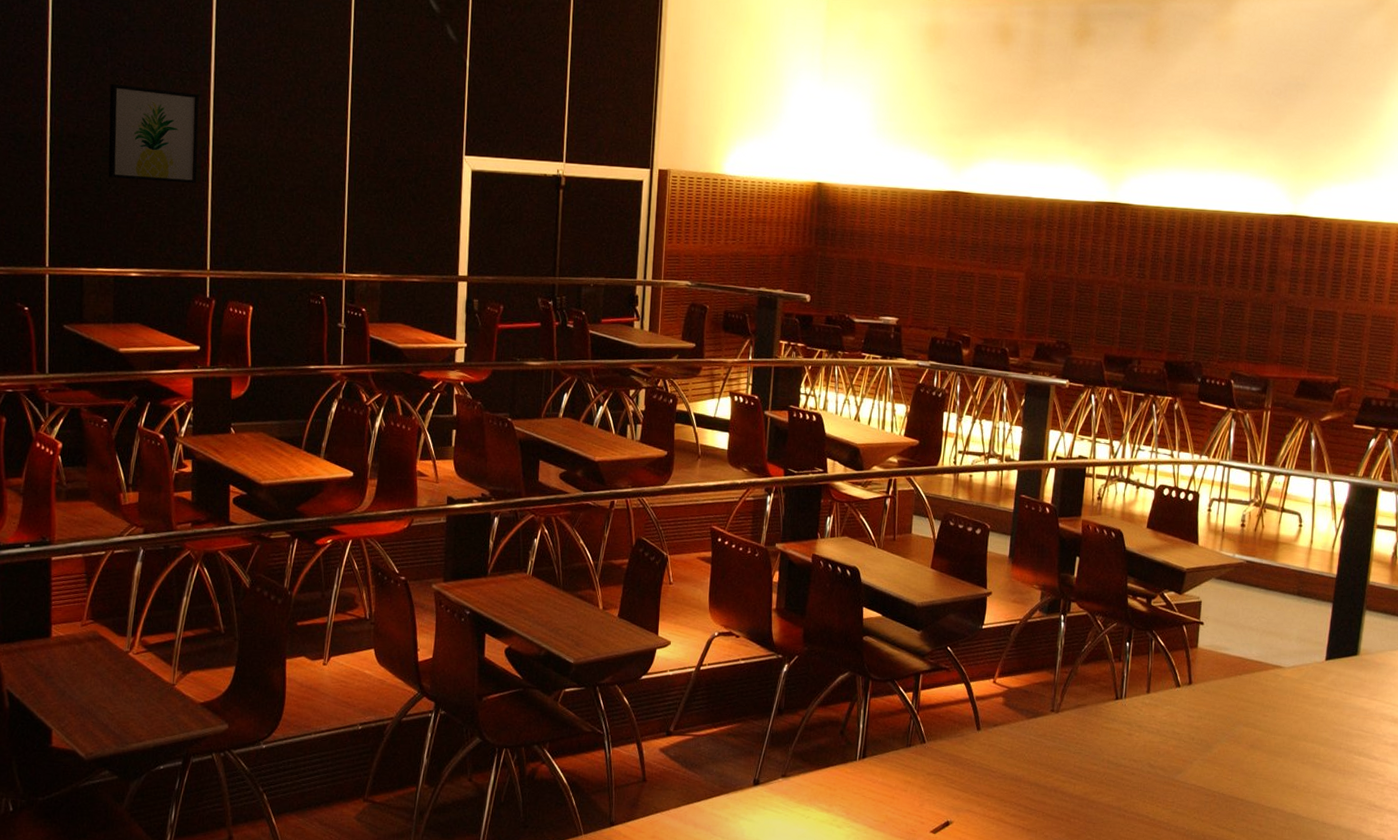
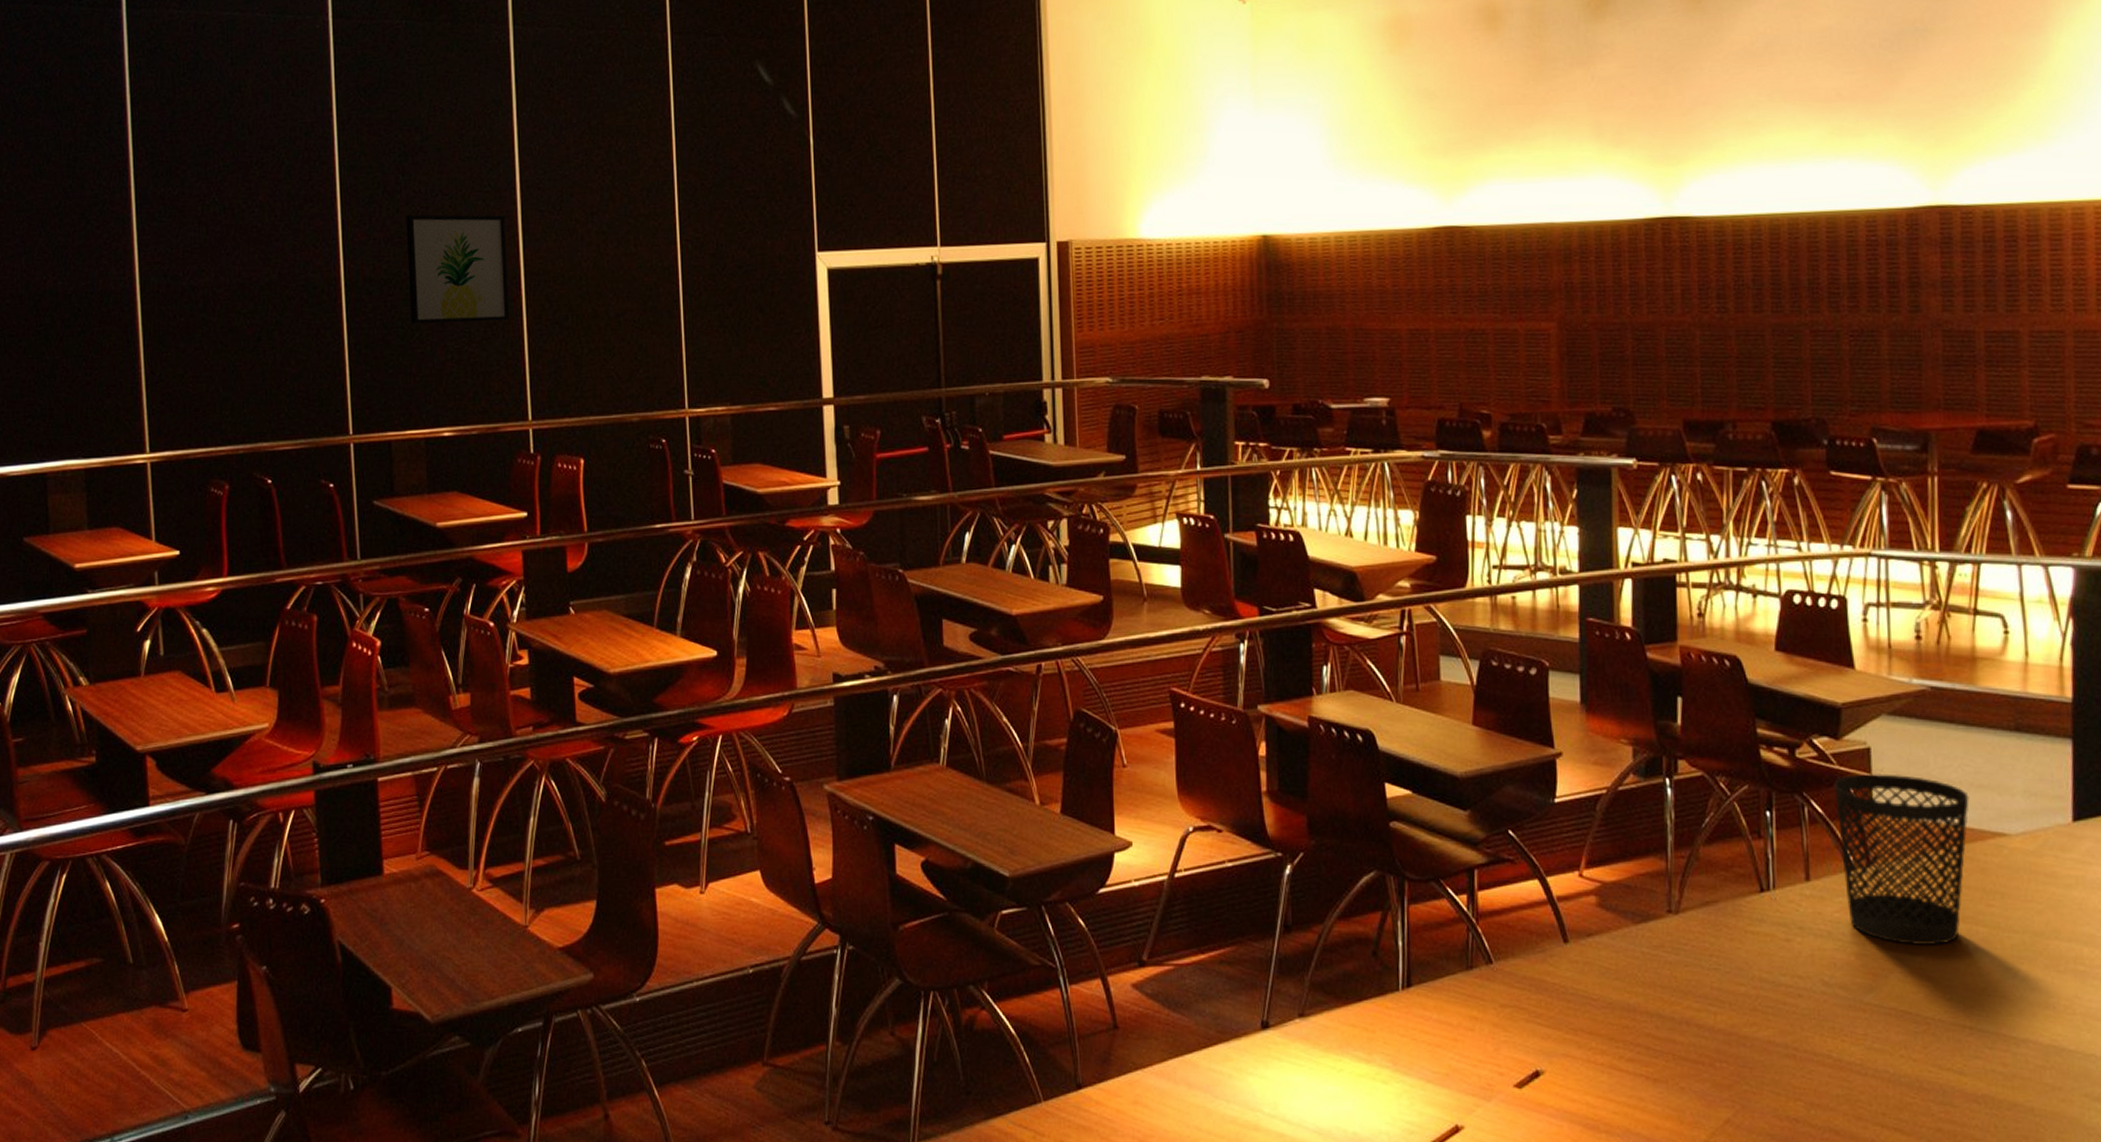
wastebasket: none [1172,619,1262,742] -> present [1834,774,1969,945]

